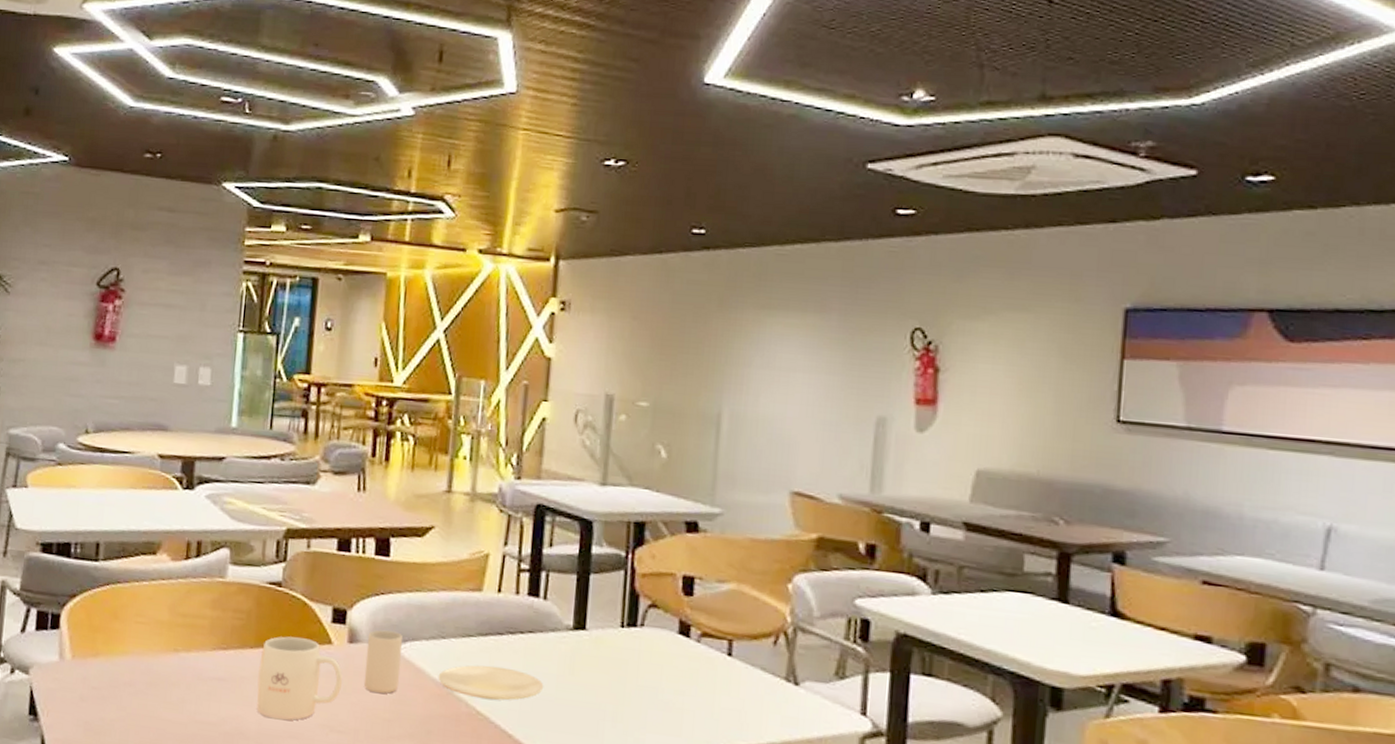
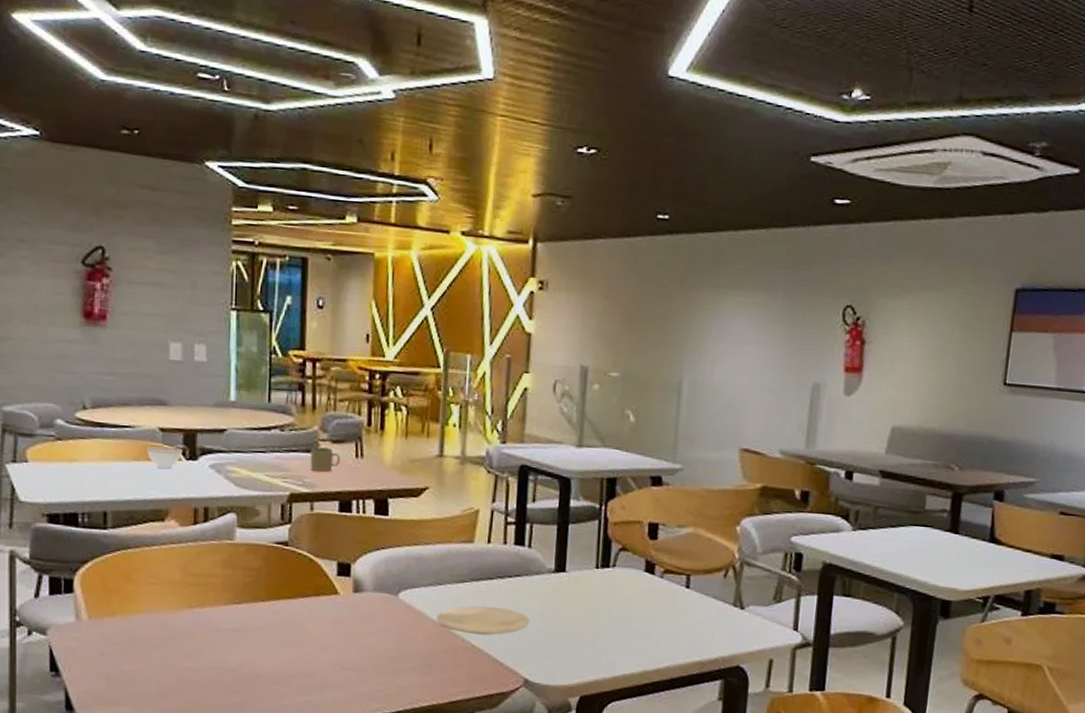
bowl: none [144,474,180,499] -> present [147,446,183,470]
mug: present [257,636,343,721] -> none [270,589,350,663]
mug: none [309,478,342,507] -> present [310,447,341,473]
cup: present [363,630,404,694] -> none [369,580,404,635]

